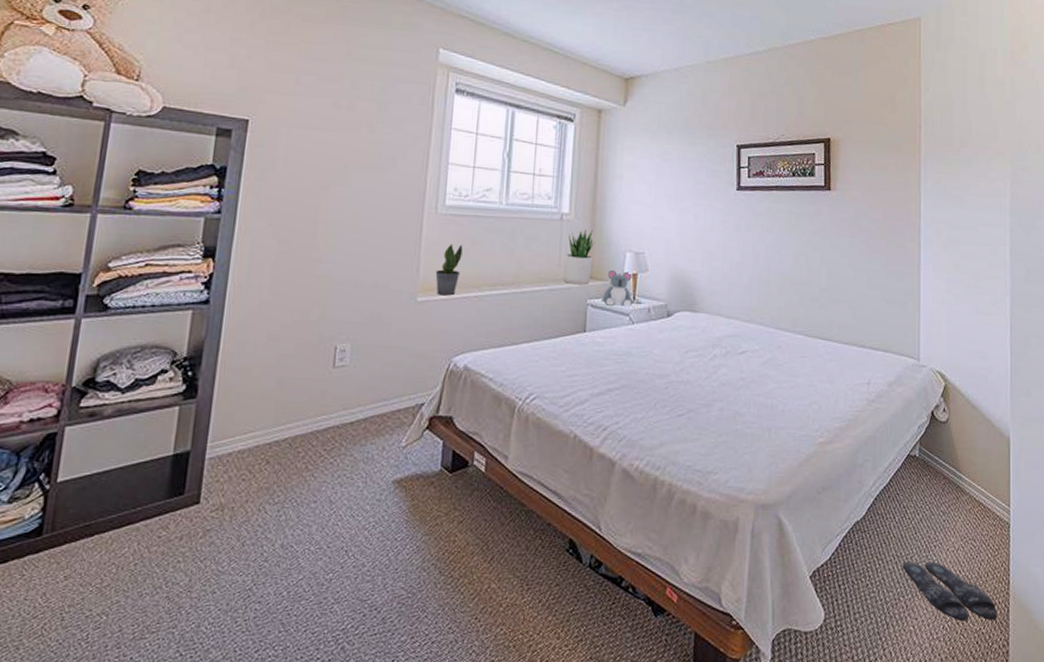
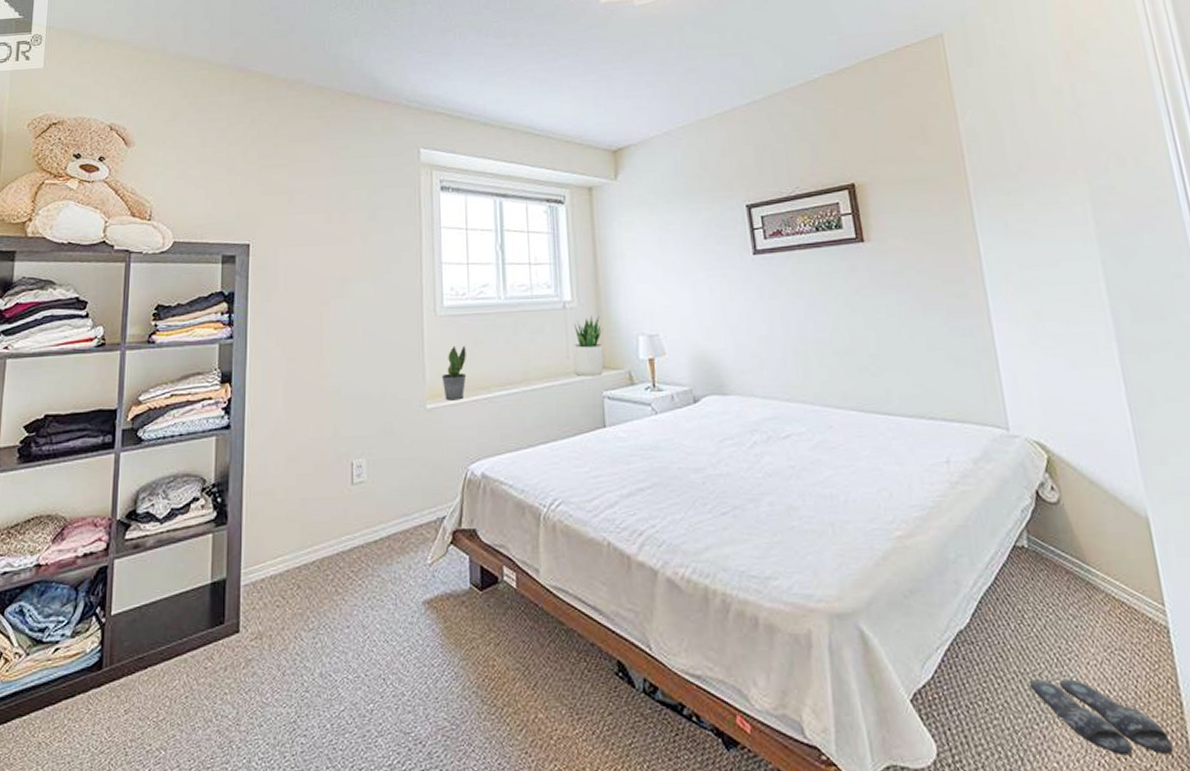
stuffed animal: present [602,269,633,308] -> none [619,356,654,397]

